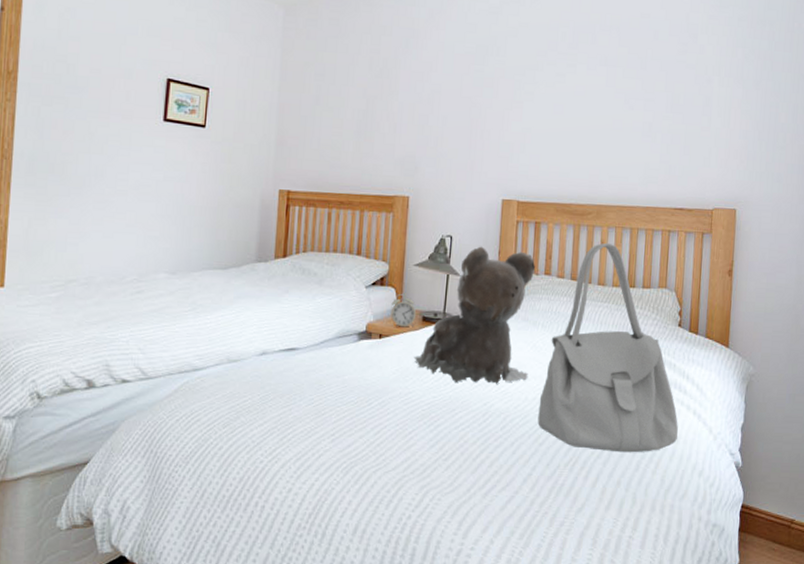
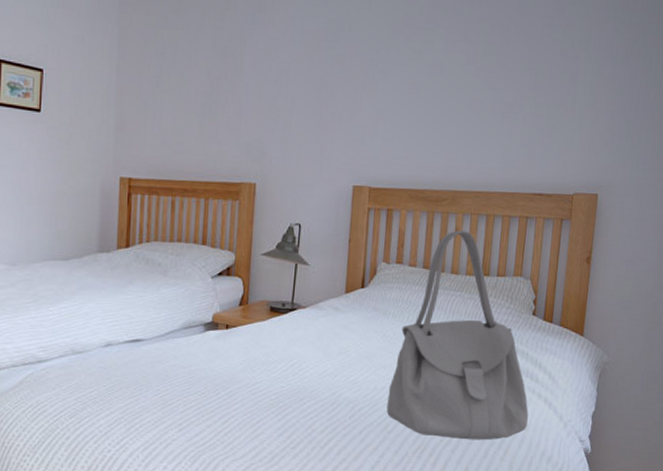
alarm clock: present [390,293,417,328] -> none [237,283,264,319]
teddy bear: present [414,246,536,384] -> none [261,234,388,374]

